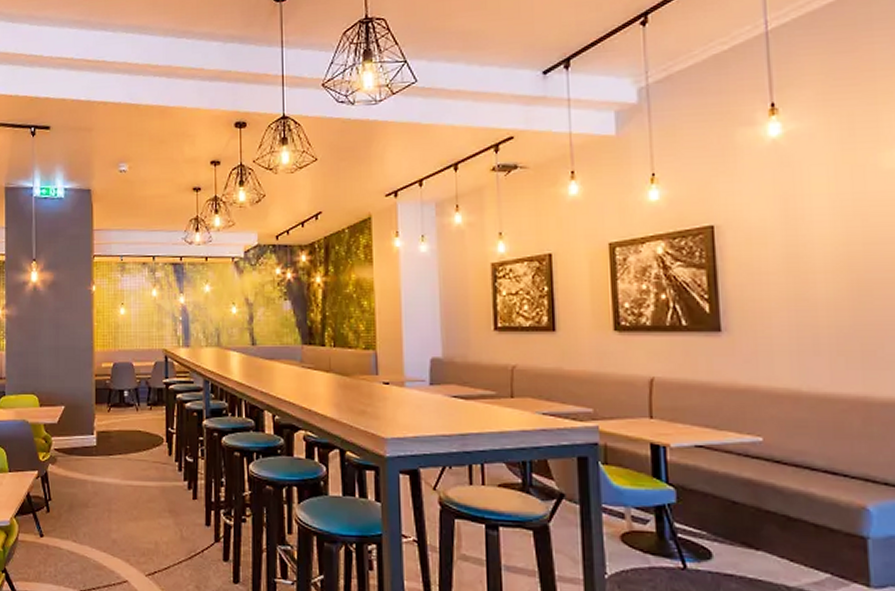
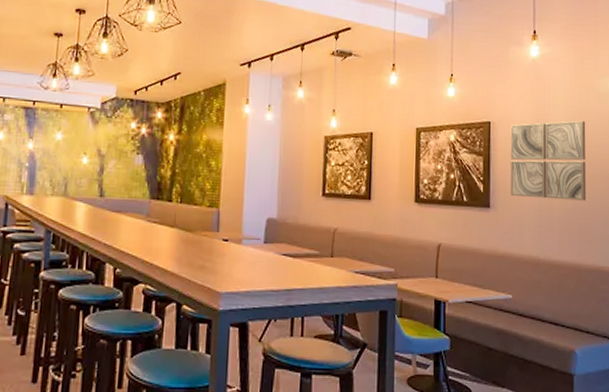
wall art: none [744,210,873,316] -> present [510,120,587,201]

